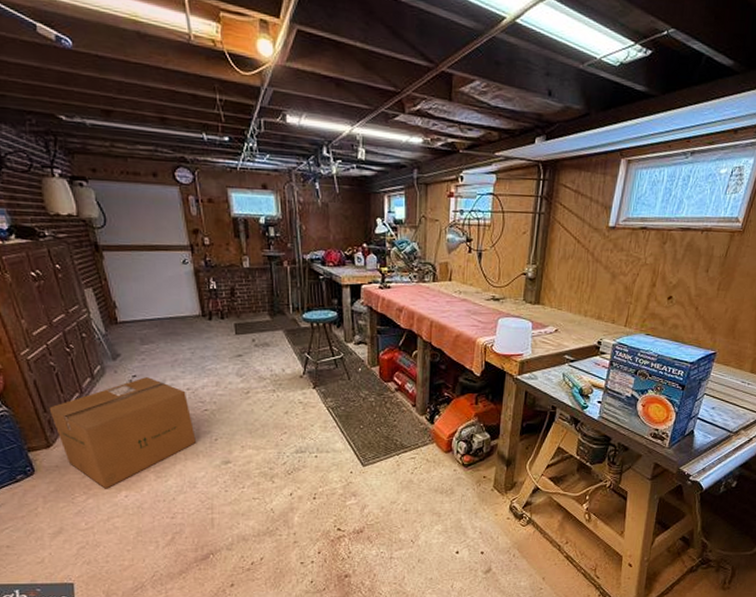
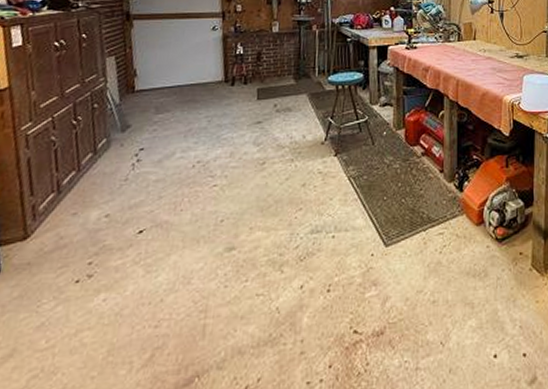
box: present [49,377,196,489] -> none [36,150,199,291]

